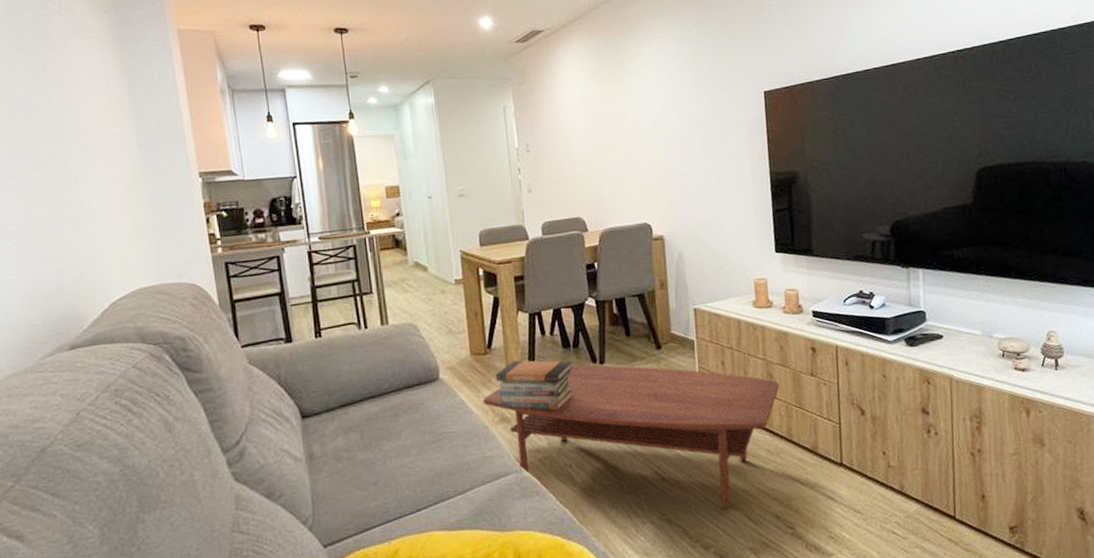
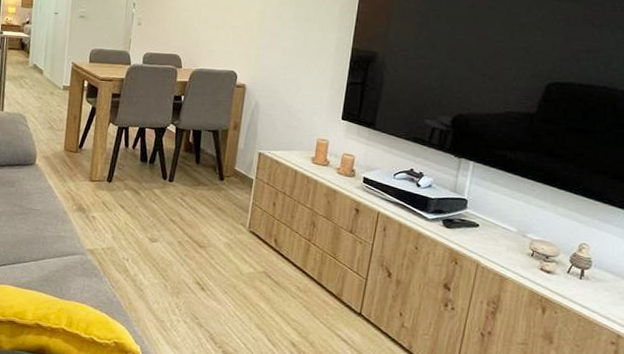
coffee table: present [482,365,779,509] -> none [66,178,320,327]
book stack: present [496,360,574,411] -> none [80,163,146,212]

